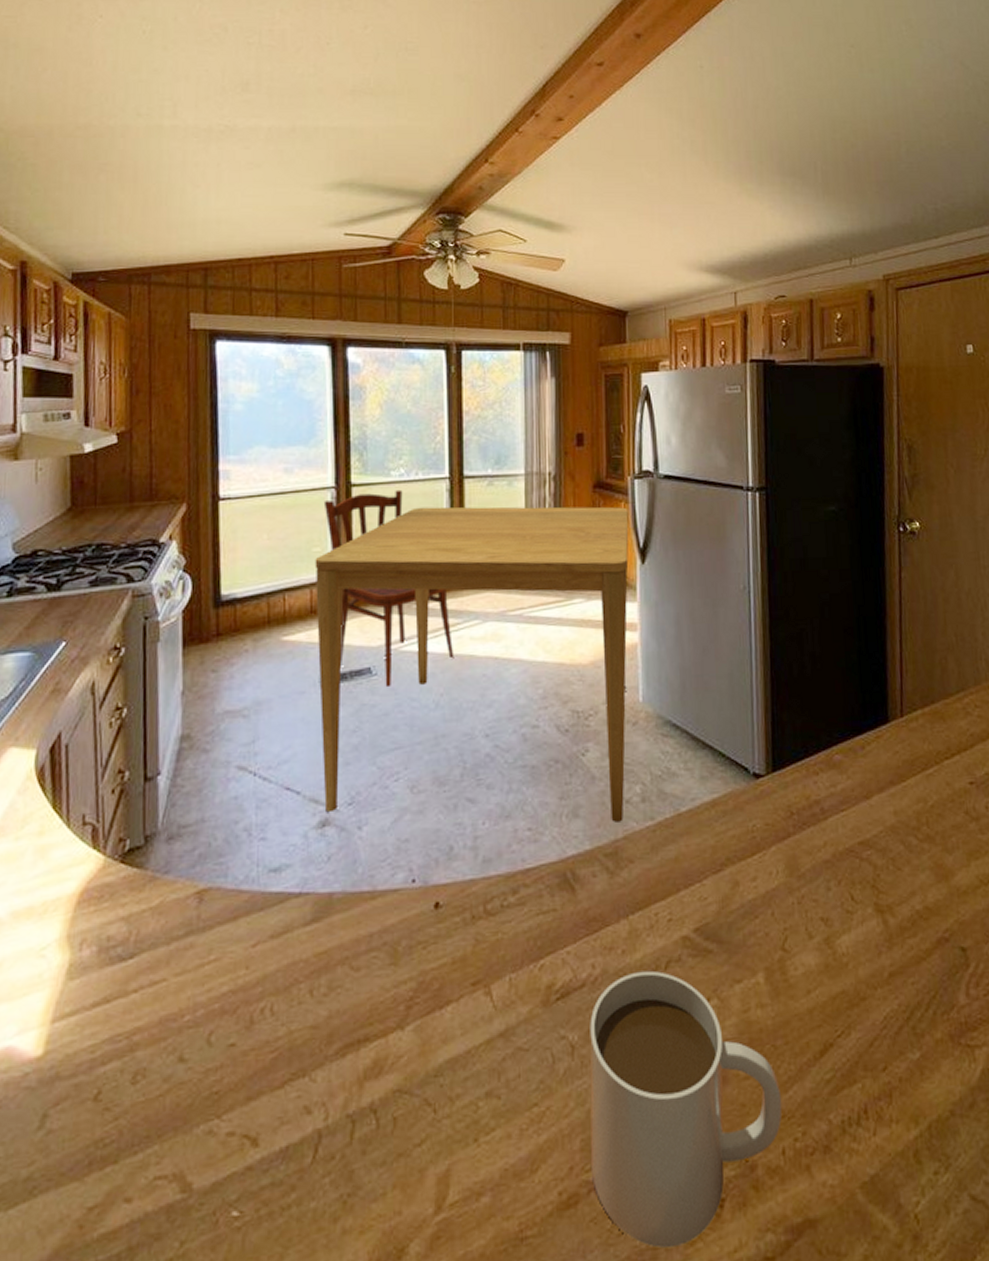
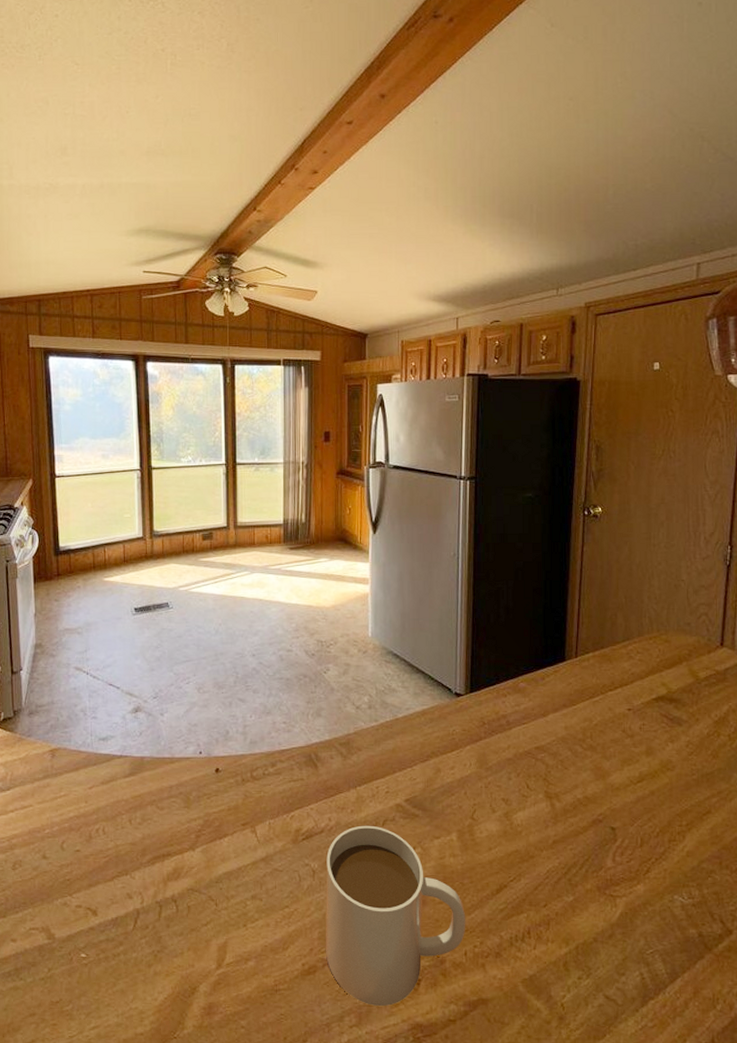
dining table: present [315,506,629,822] -> none [126,486,364,722]
dining chair: present [323,489,454,686] -> none [131,472,230,617]

